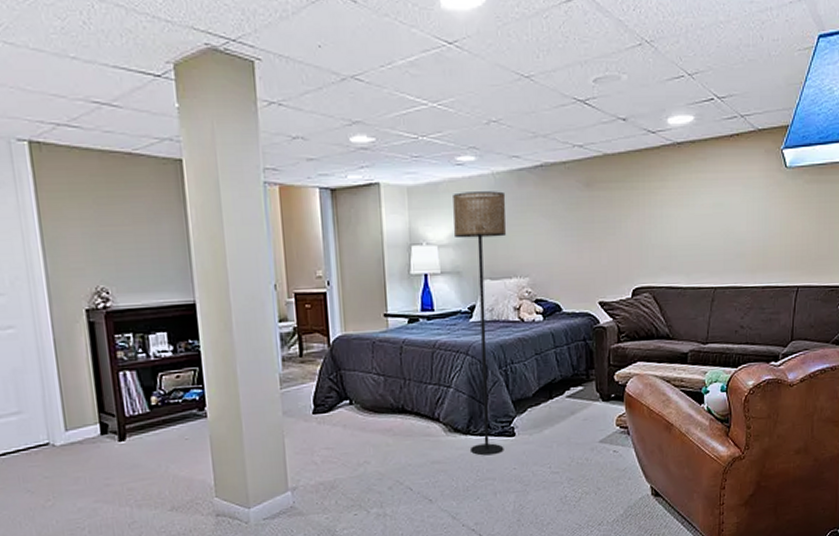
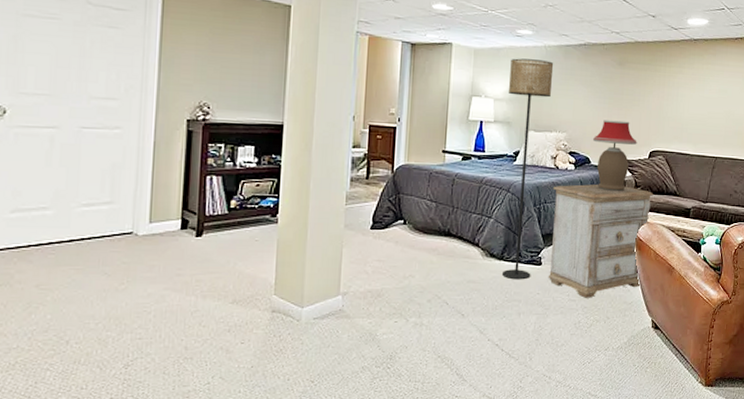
nightstand: none [519,334,642,469] -> present [548,184,654,298]
table lamp: none [561,255,616,342] -> present [592,120,637,192]

